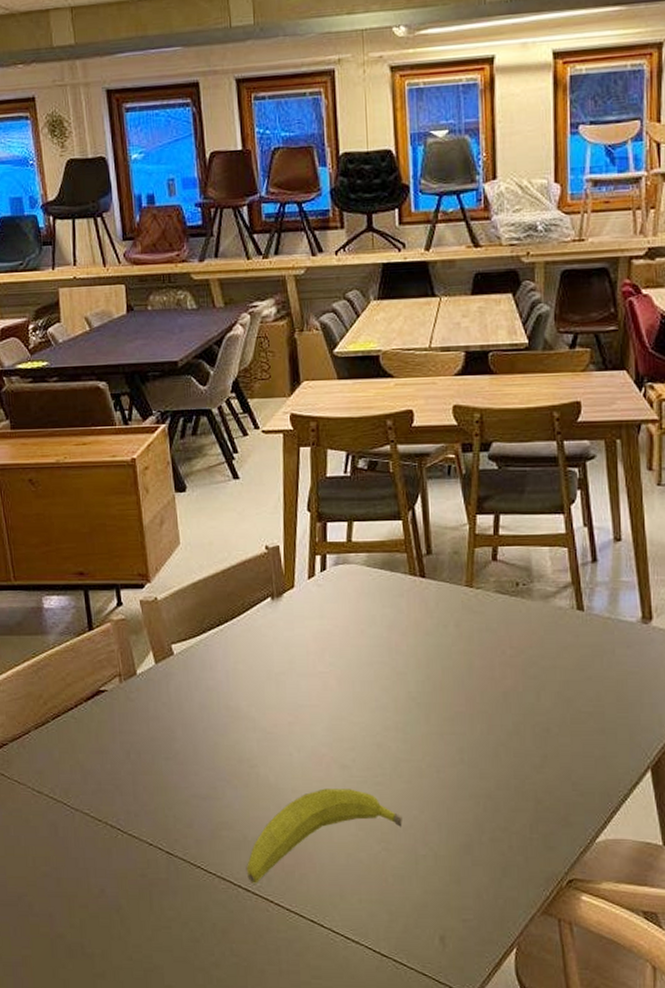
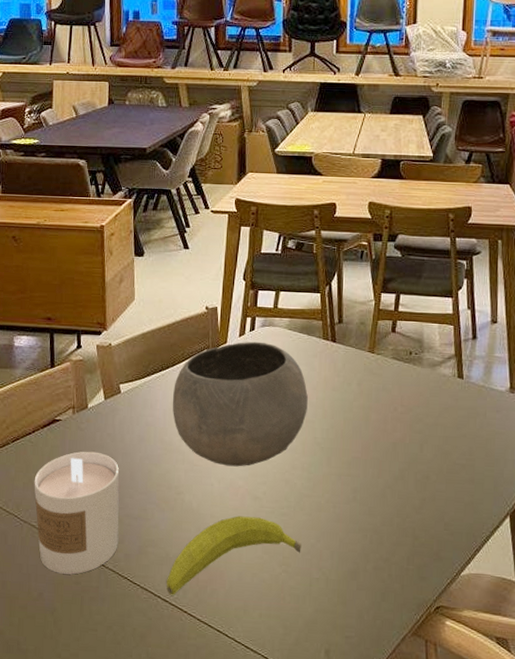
candle: none [82,724,187,866] -> present [34,451,119,575]
bowl: none [235,583,397,732] -> present [172,341,308,467]

